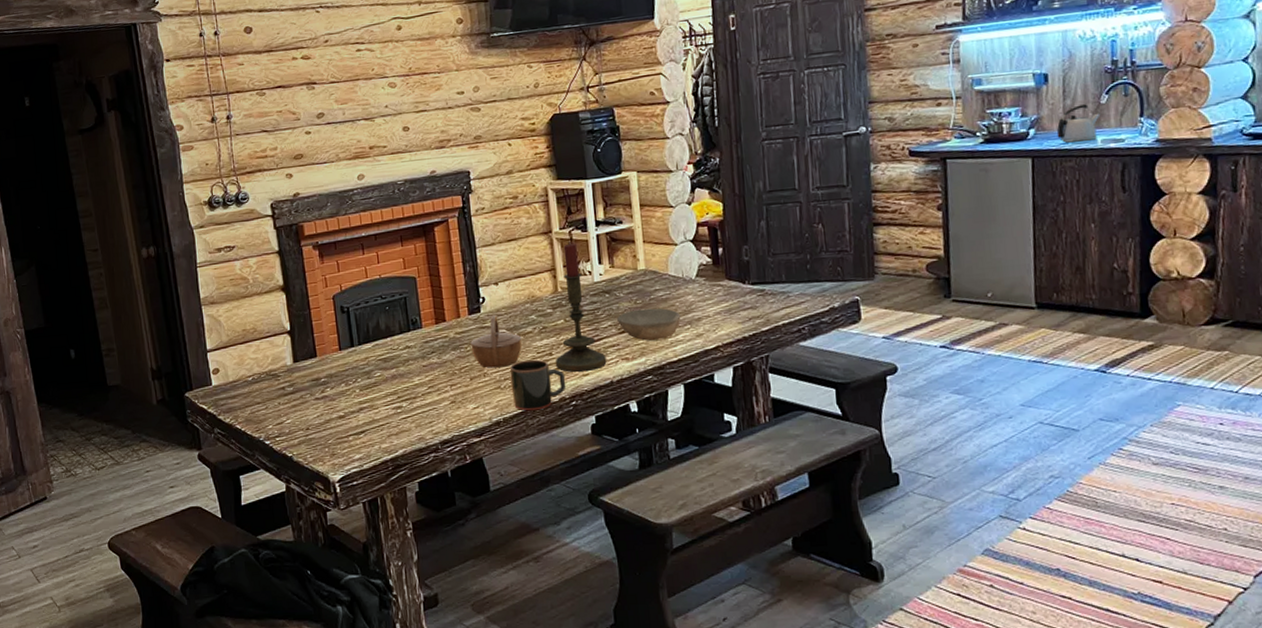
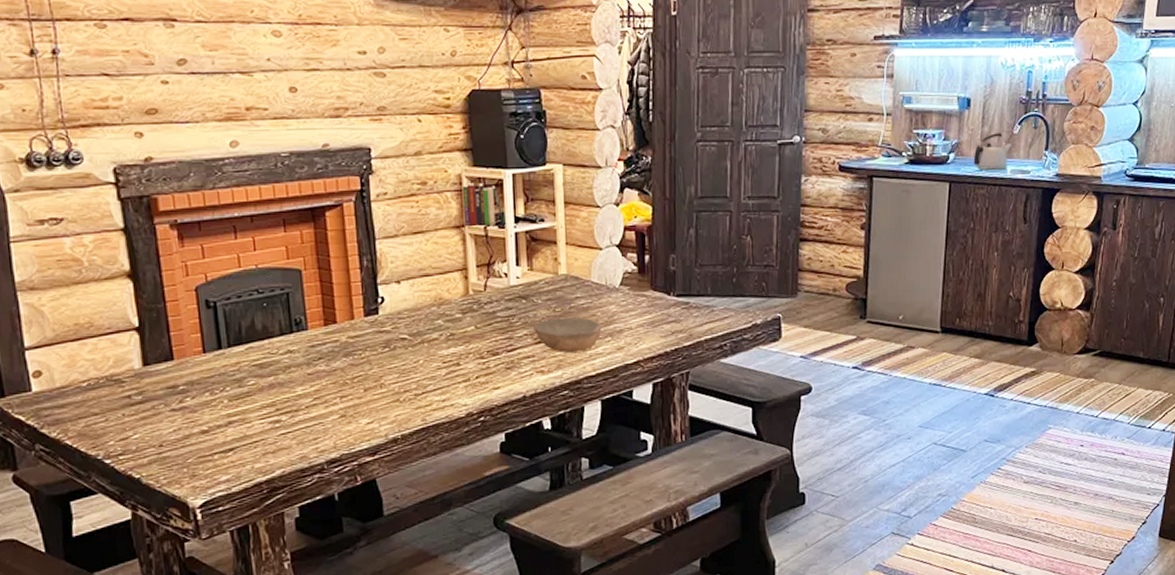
teapot: present [470,315,523,368] -> none [366,318,427,378]
mug: present [509,359,566,411] -> none [410,369,474,427]
books: none [548,193,588,233] -> present [462,182,506,227]
candle: present [556,242,607,372] -> none [464,239,520,385]

